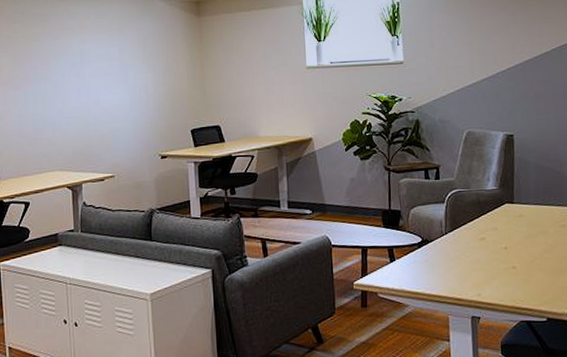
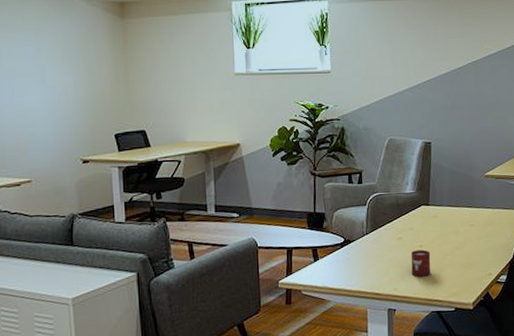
cup: none [495,252,518,282] -> present [411,249,431,277]

